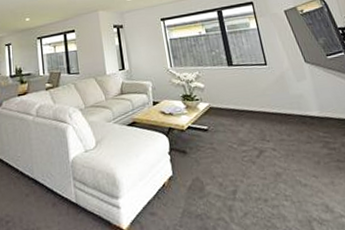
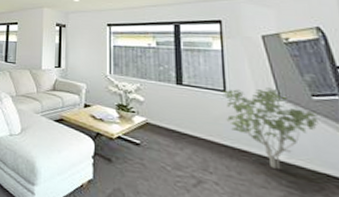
shrub: none [264,54,335,124] -> present [222,87,319,169]

